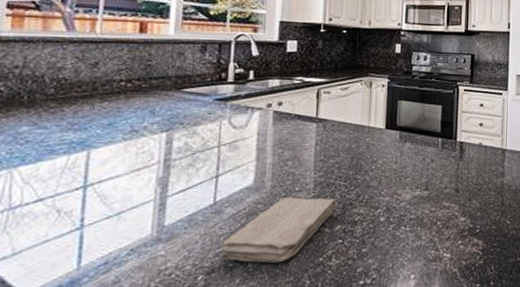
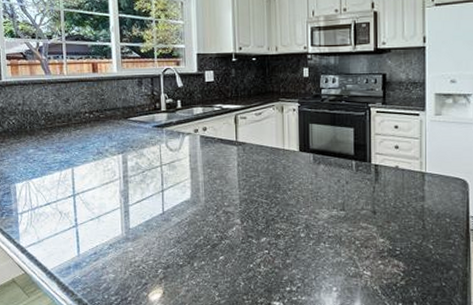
washcloth: present [219,197,337,263] -> none [171,211,261,265]

